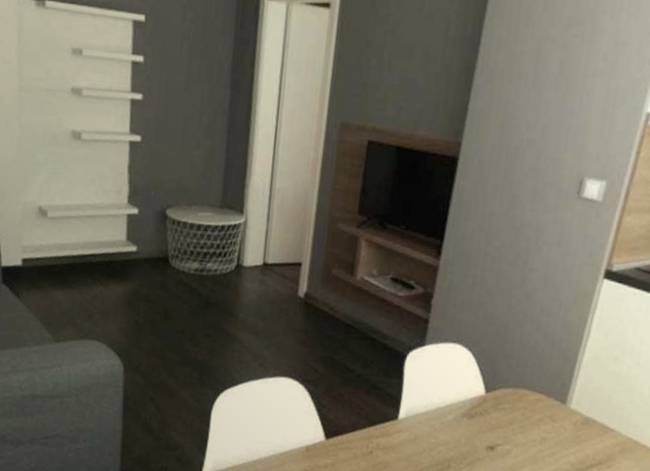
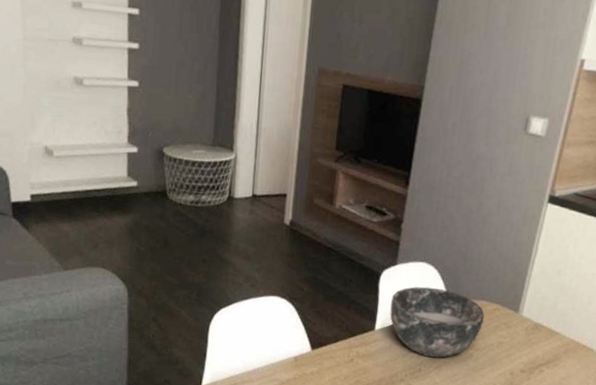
bowl: none [415,371,526,454] -> present [389,286,484,358]

